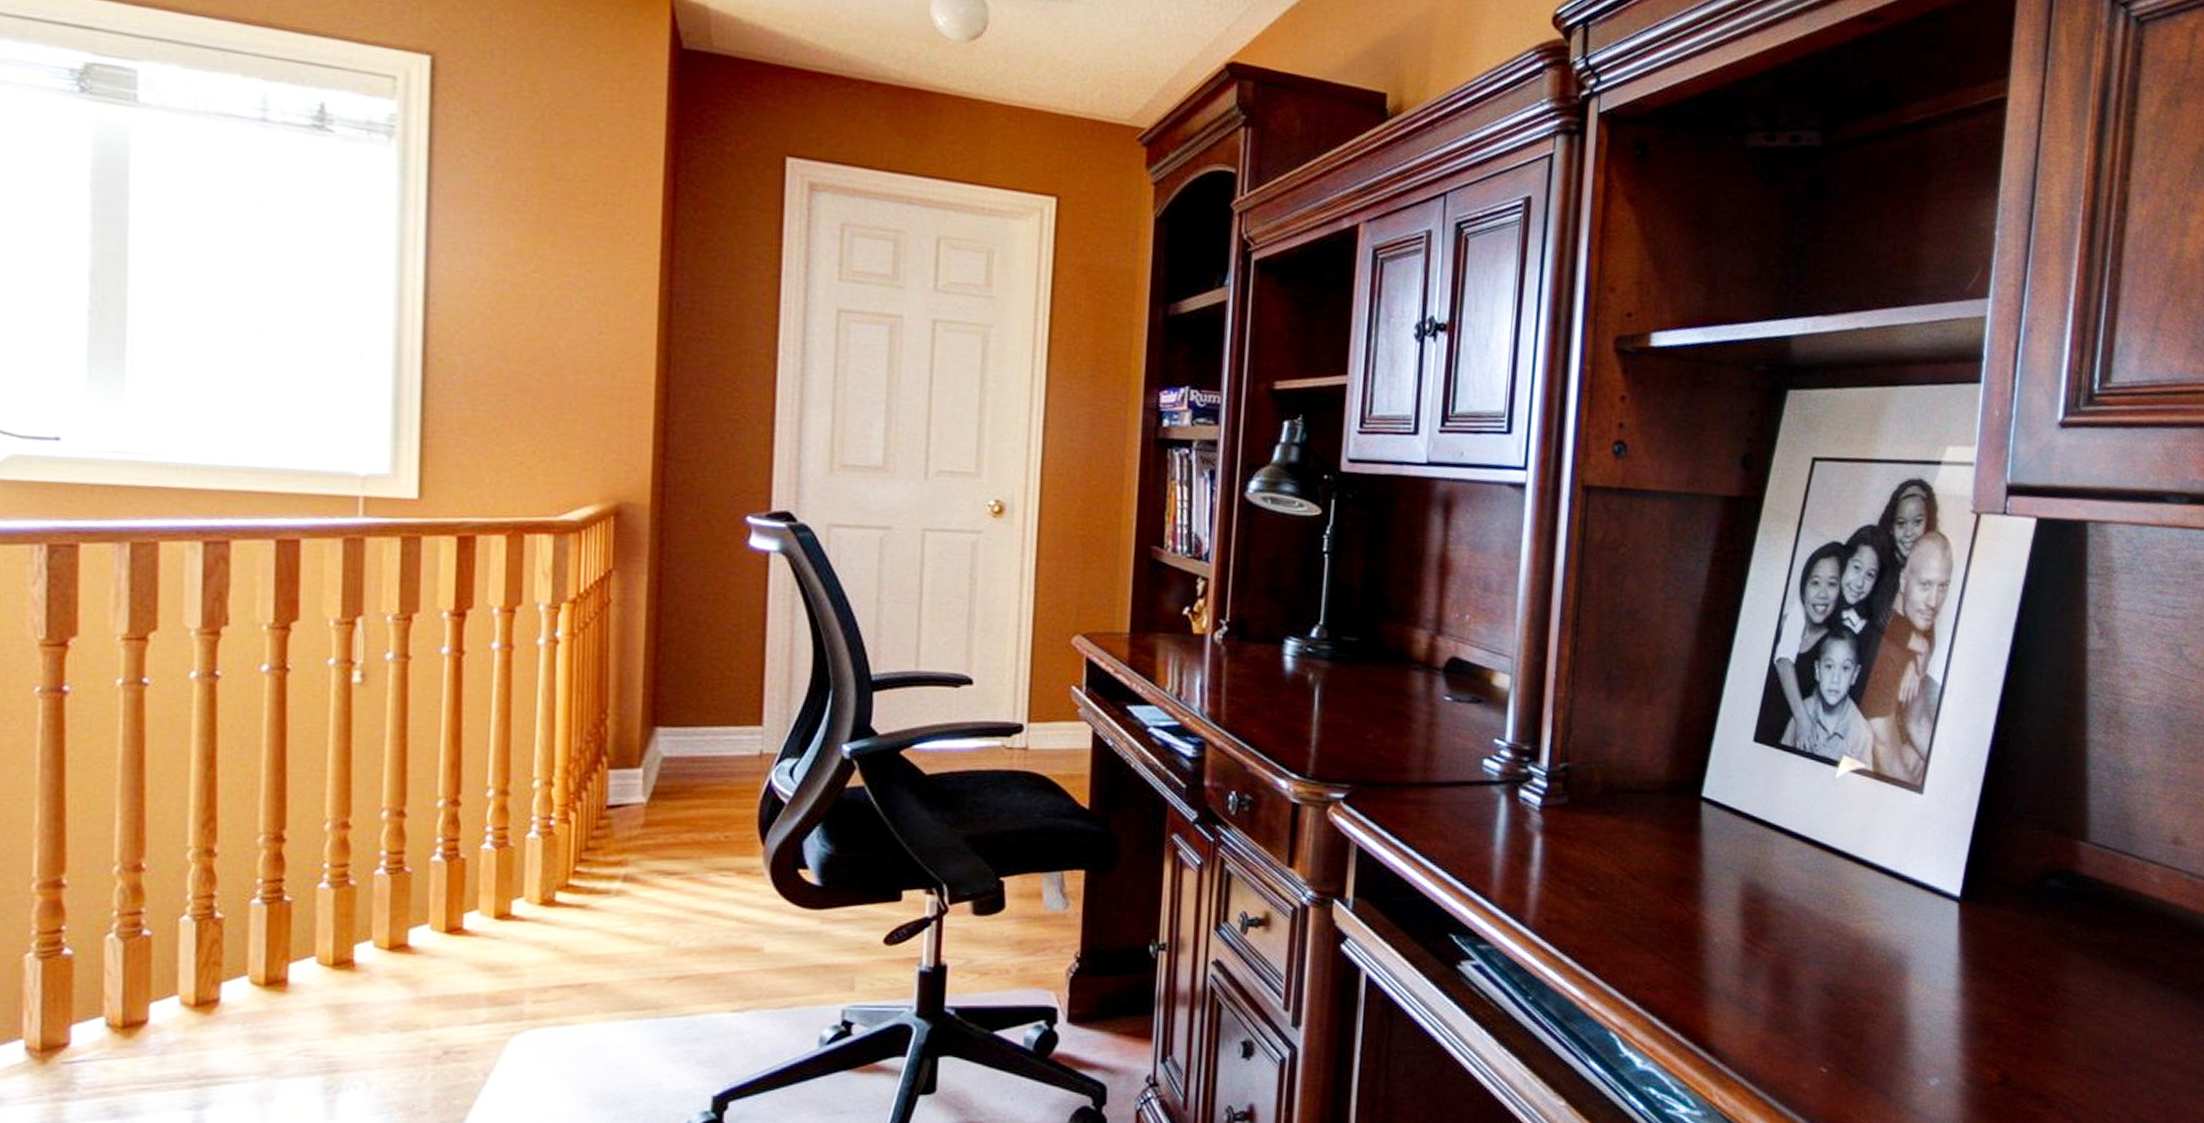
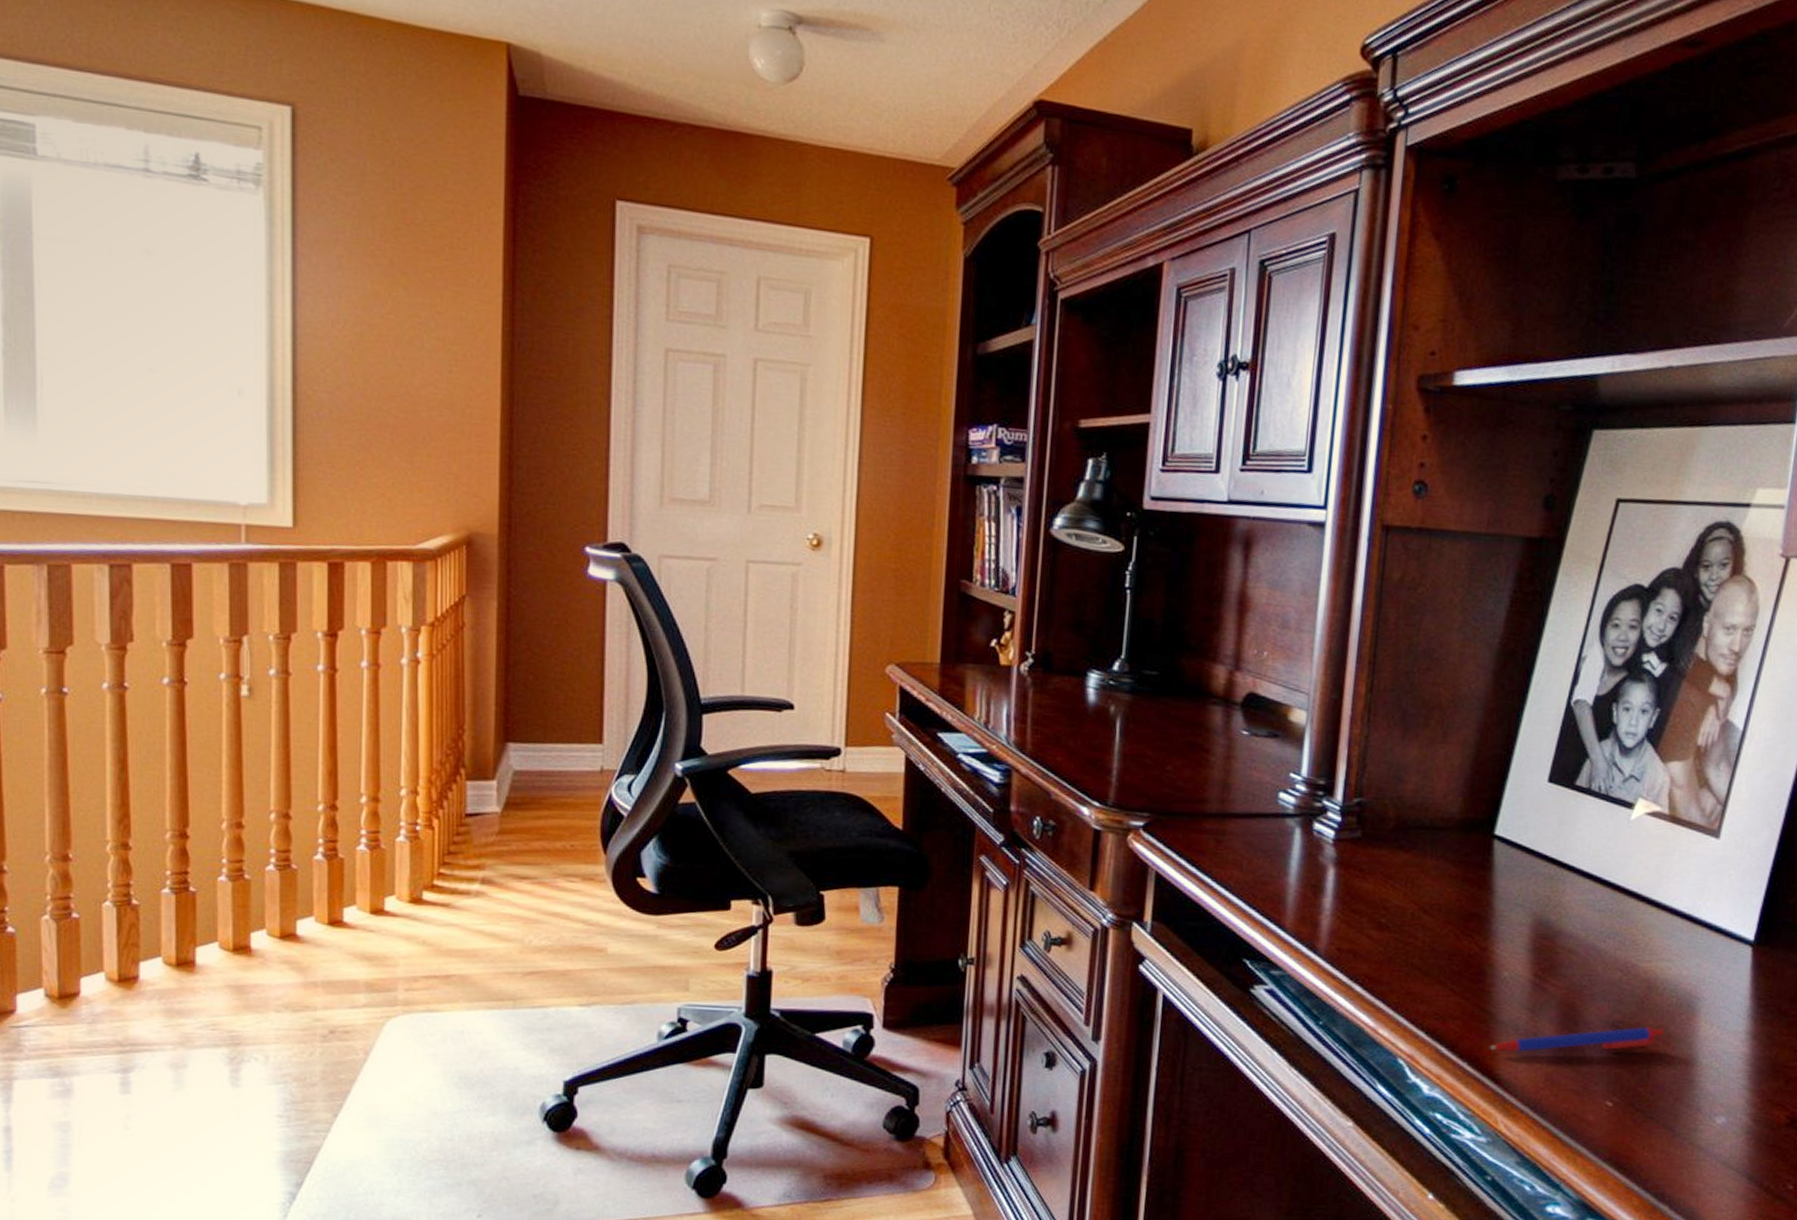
pen: none [1702,989,1876,1020] -> present [1489,1027,1665,1052]

